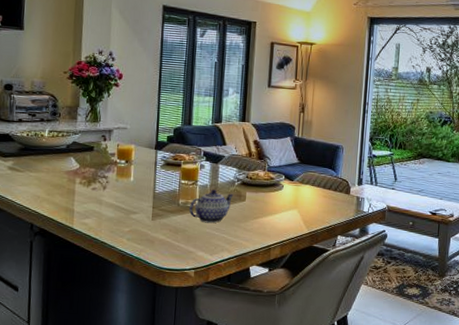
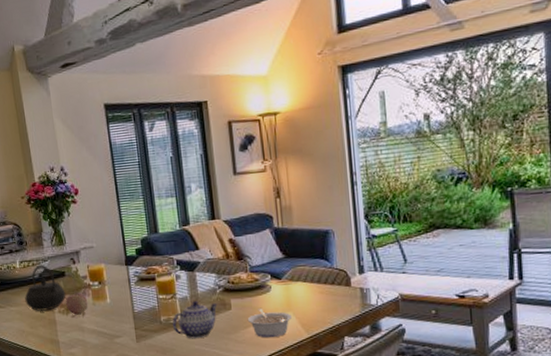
kettle: none [47,136,91,181] -> present [25,264,66,311]
fruit: none [89,168,112,188] -> present [66,293,88,315]
legume: none [258,202,298,230] -> present [247,307,293,338]

